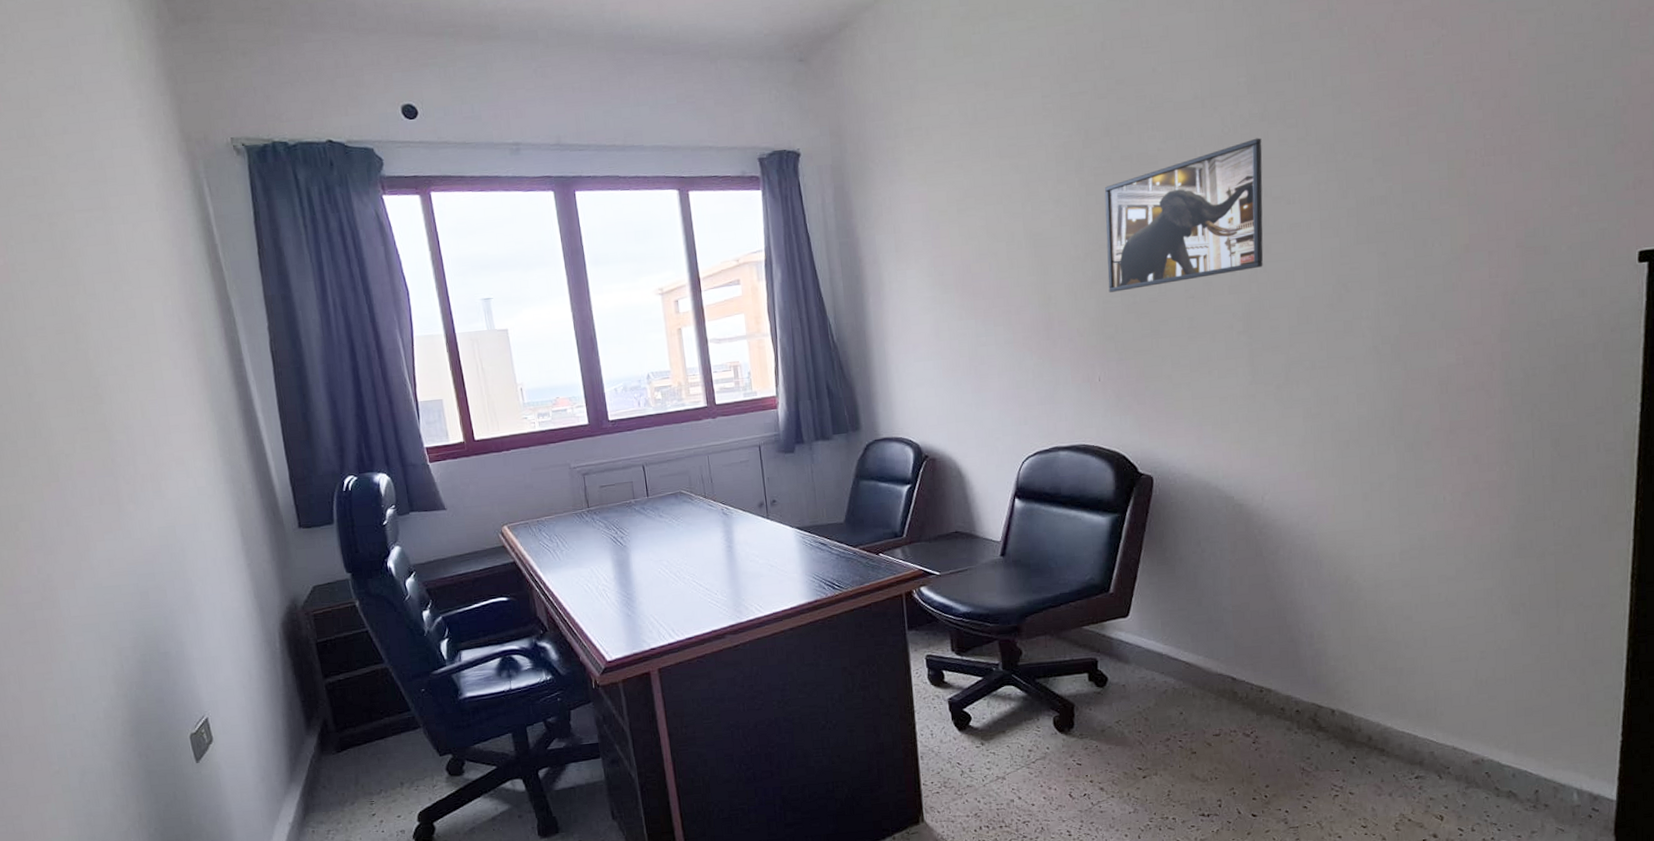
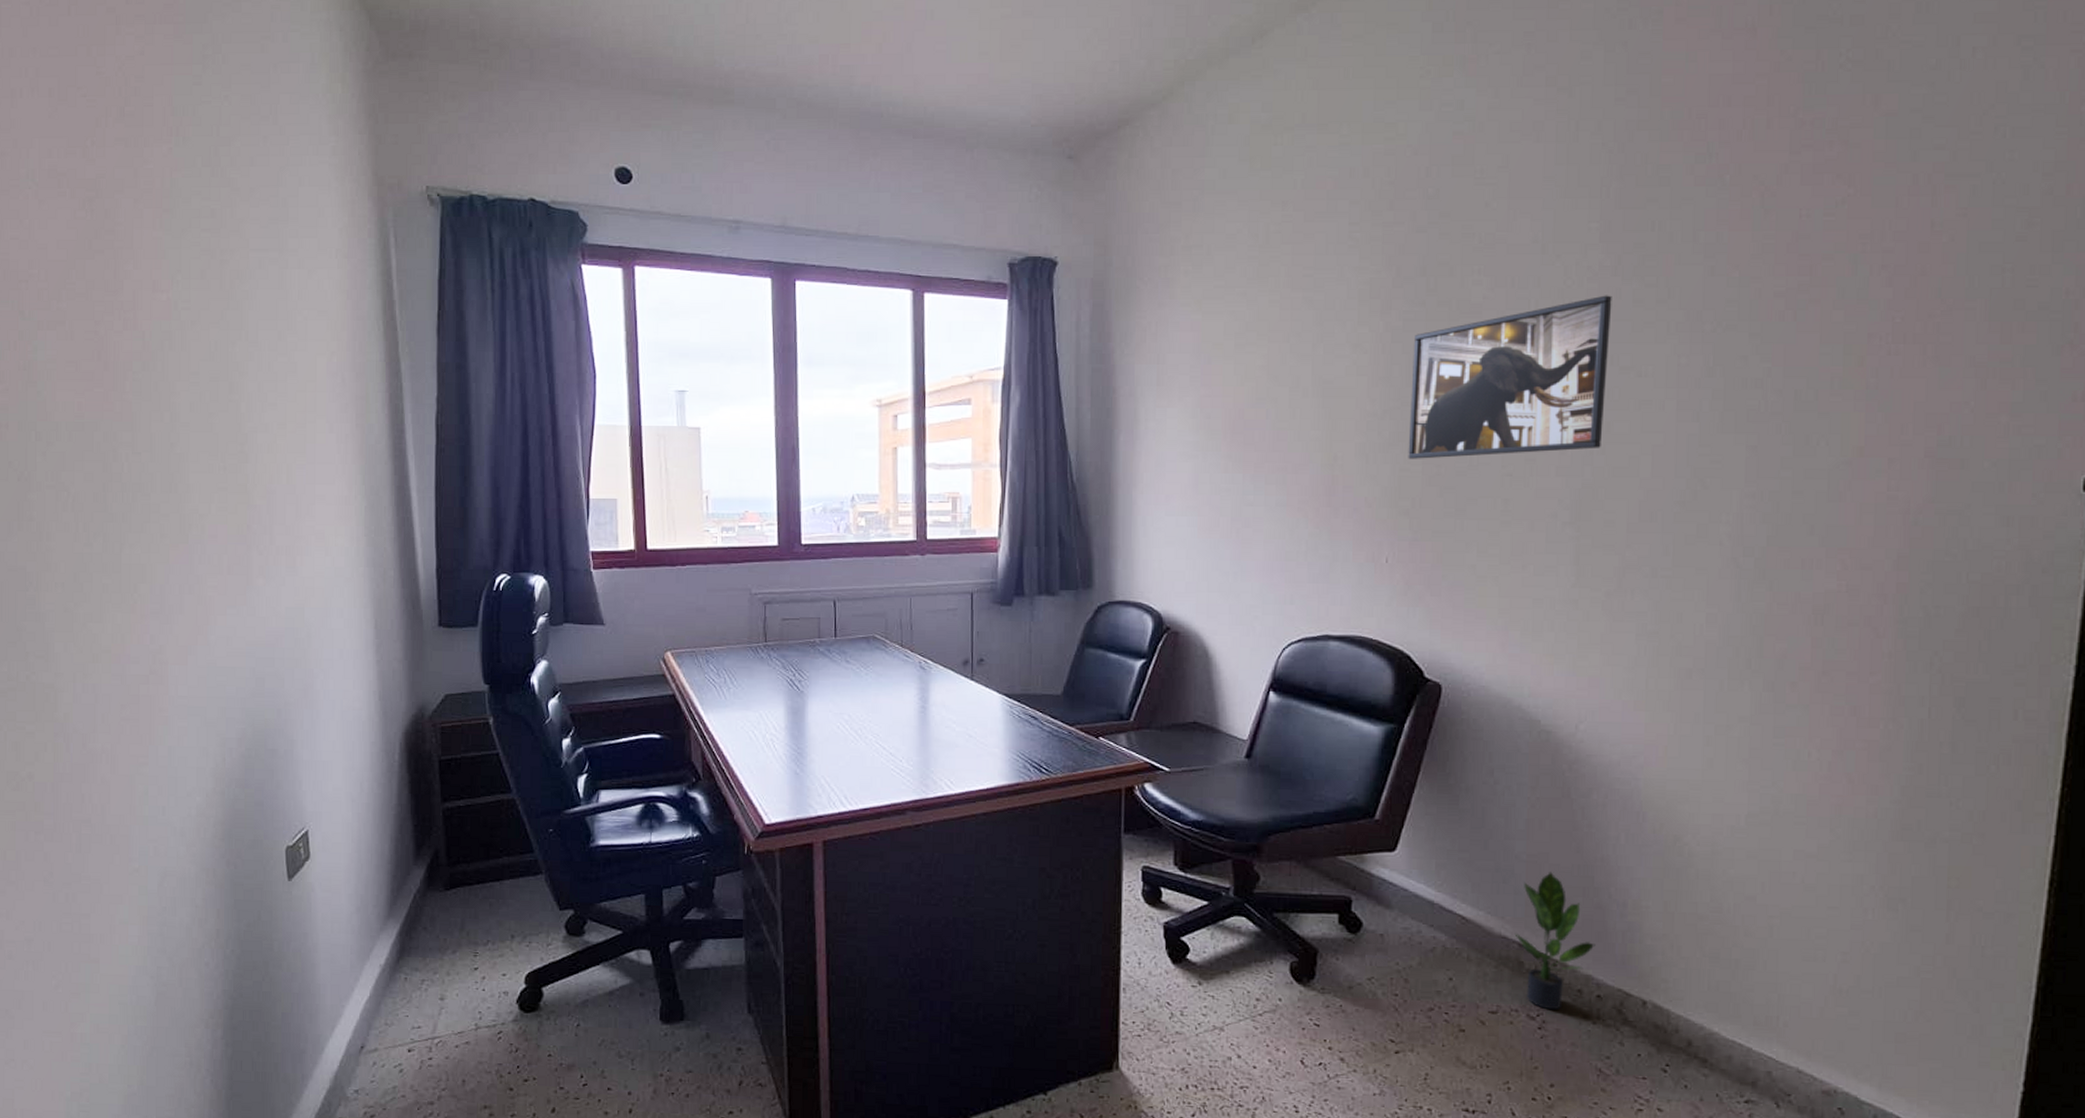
potted plant: none [1228,617,1292,727] -> present [1514,872,1596,1011]

